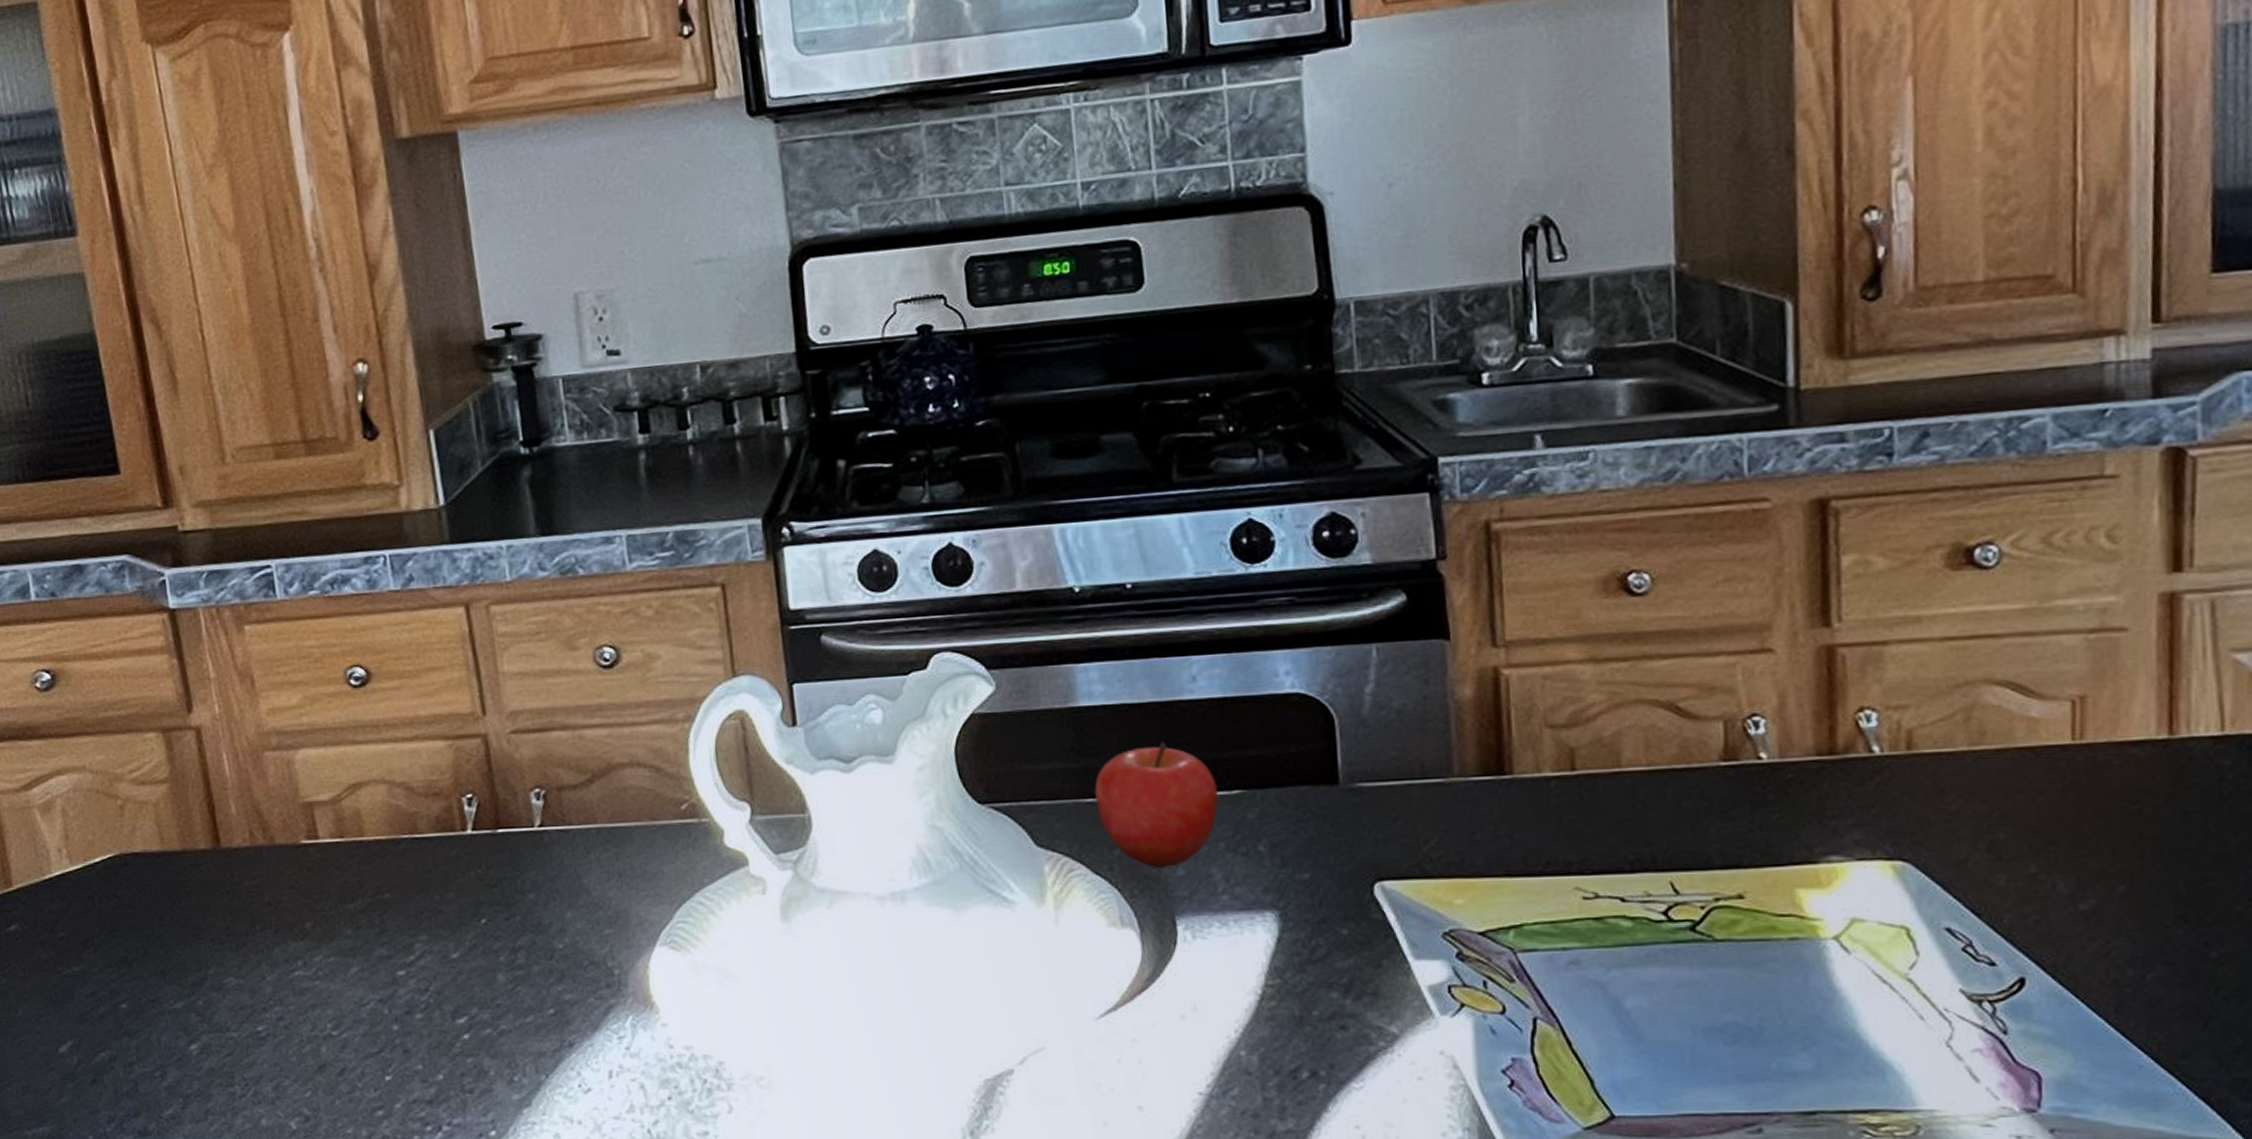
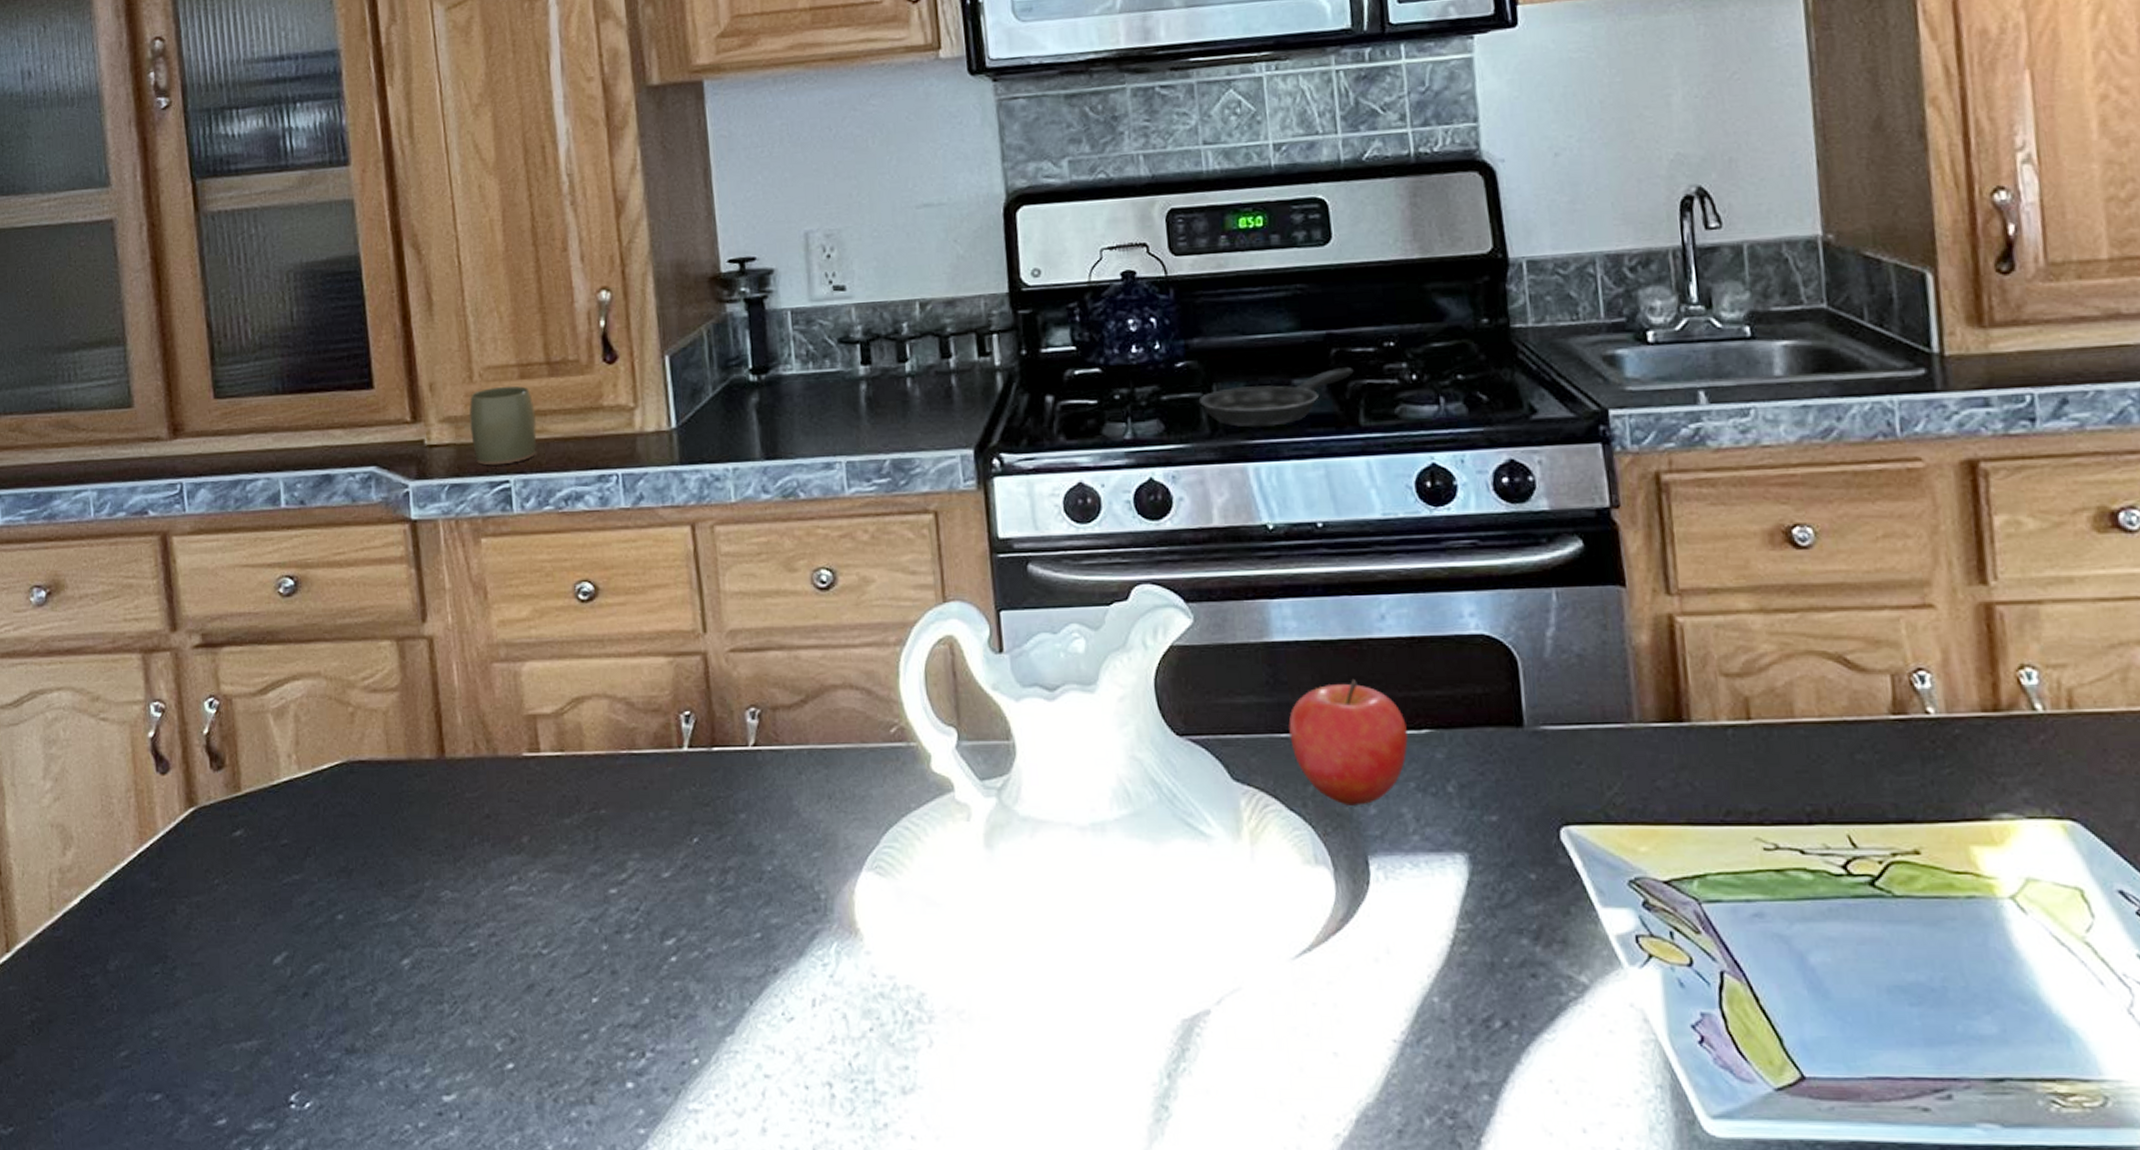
mug: none [223,466,298,551] -> present [469,386,537,466]
frying pan: none [1002,421,1167,488] -> present [1200,367,1354,428]

